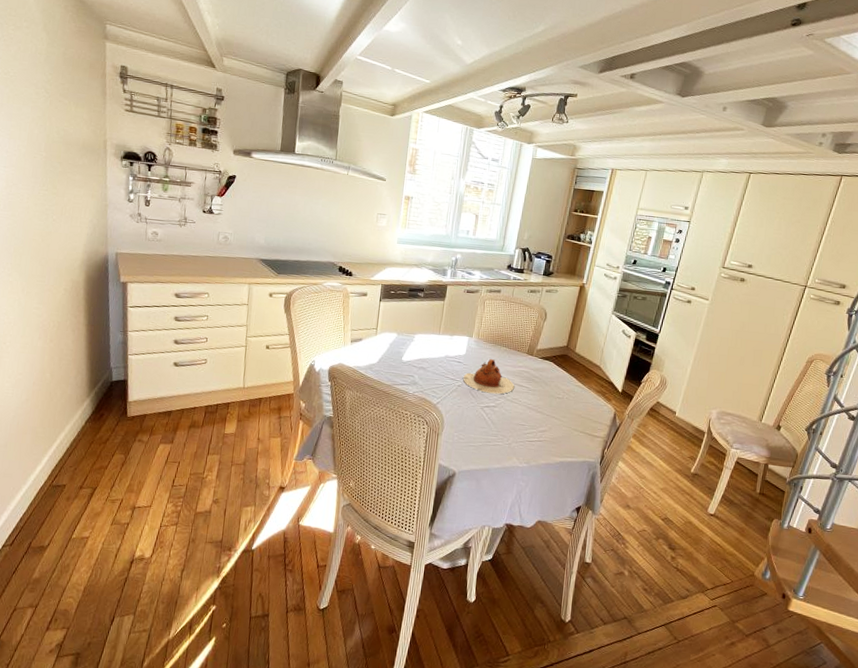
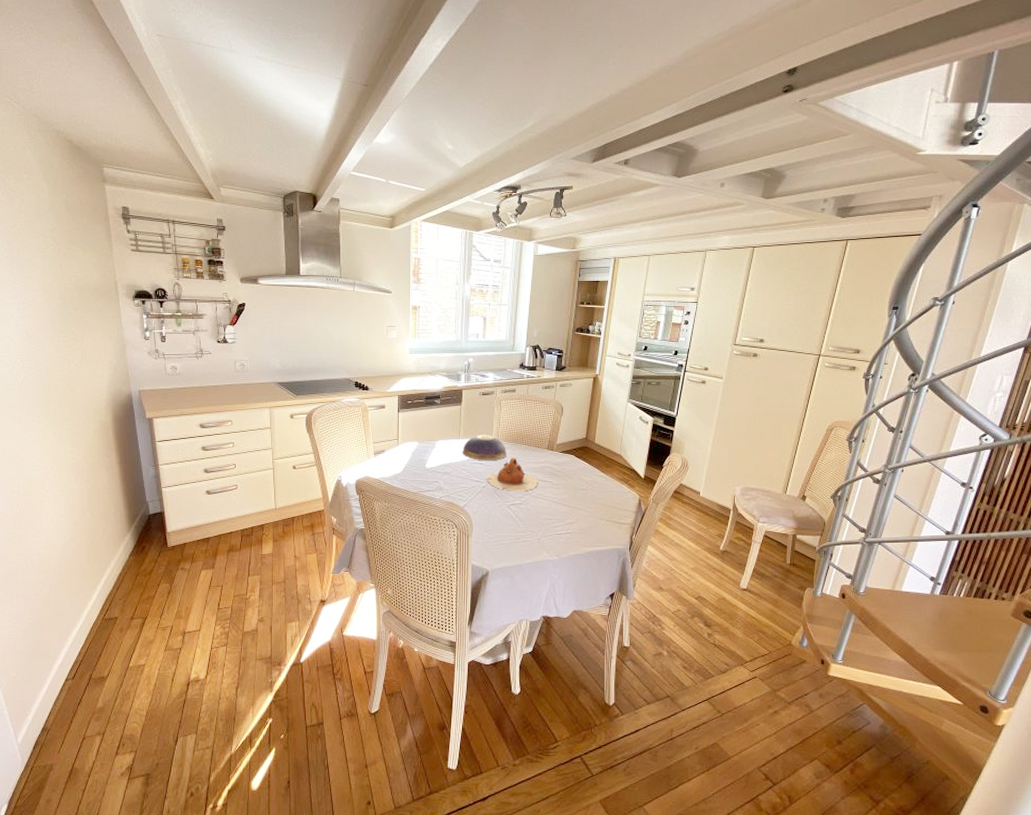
decorative bowl: none [441,332,486,360] -> present [462,434,506,461]

